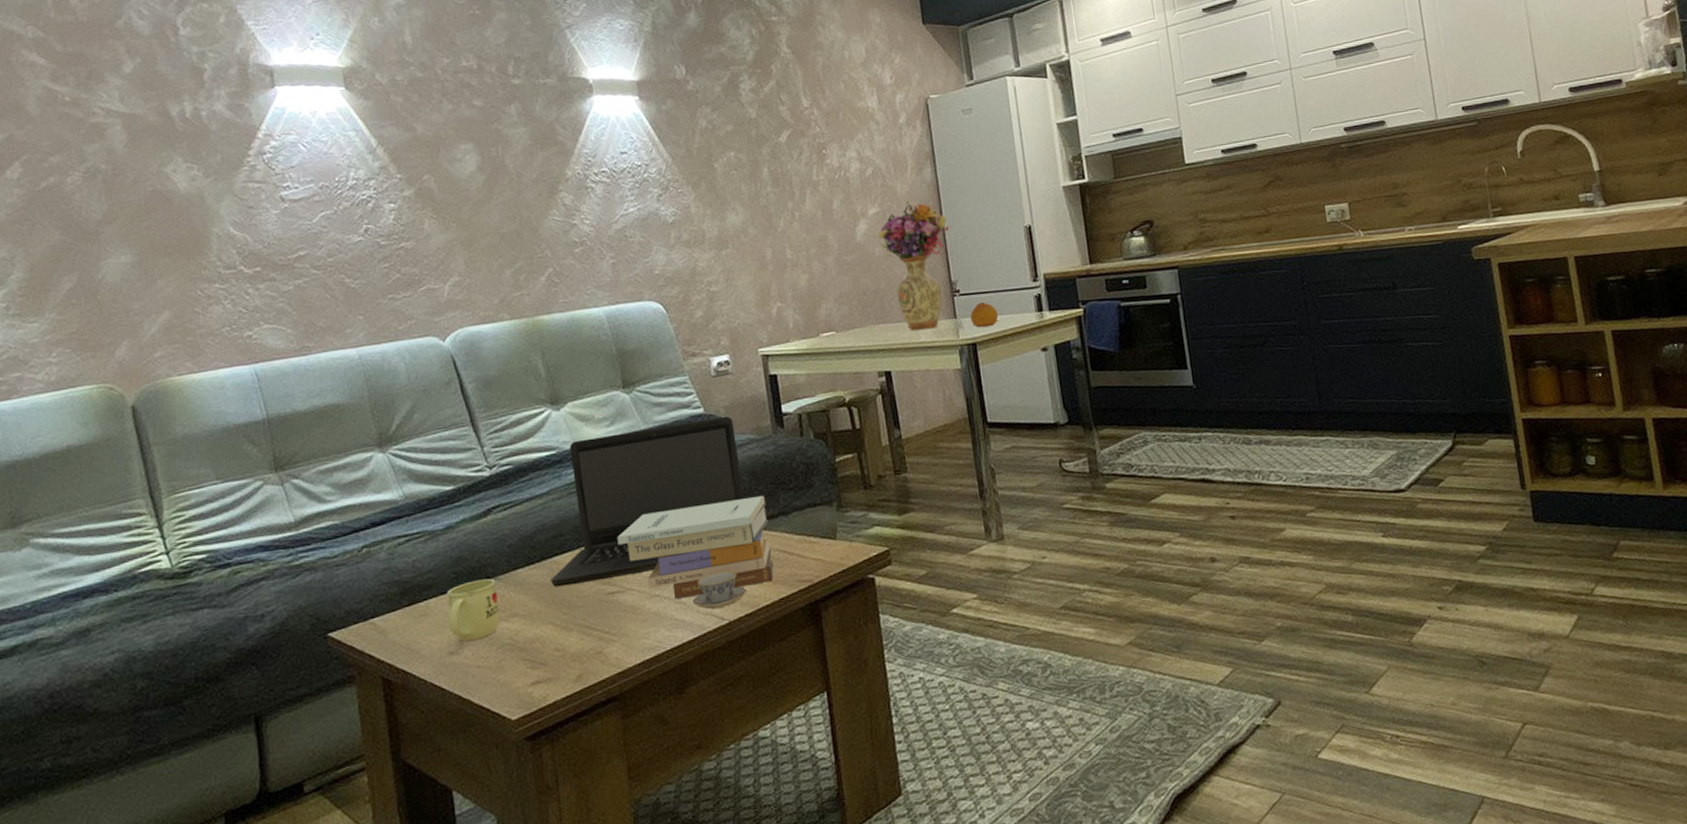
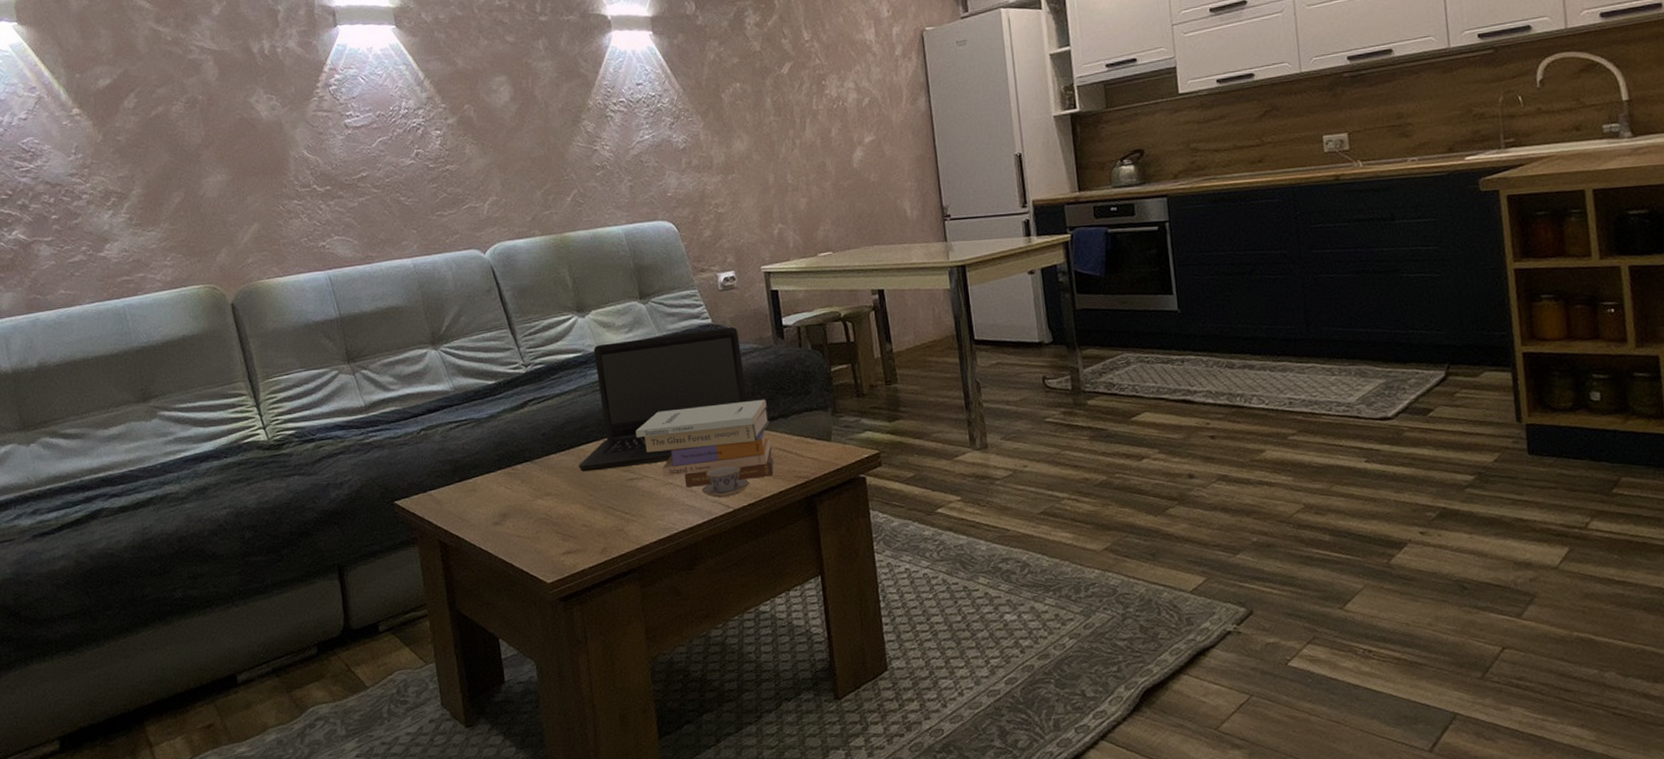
mug: present [446,578,500,642] -> none [490,461,536,514]
flower arrangement: present [878,199,952,332] -> none [873,128,945,253]
fruit: present [970,302,998,328] -> none [960,227,987,251]

